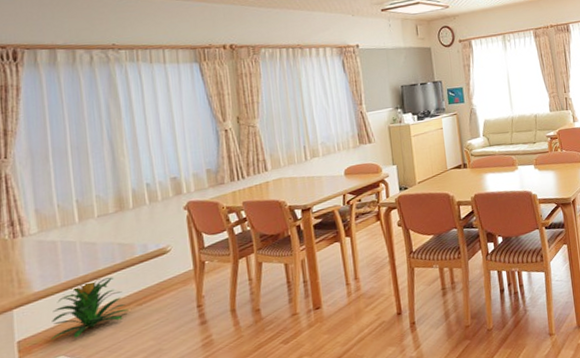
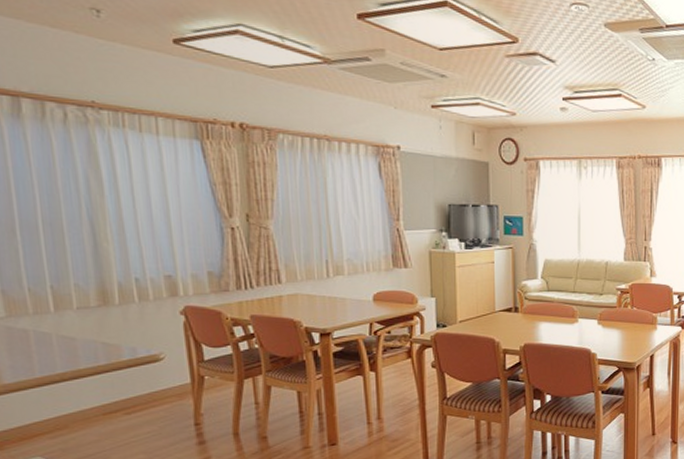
indoor plant: present [50,277,129,340] -> none [24,378,116,440]

